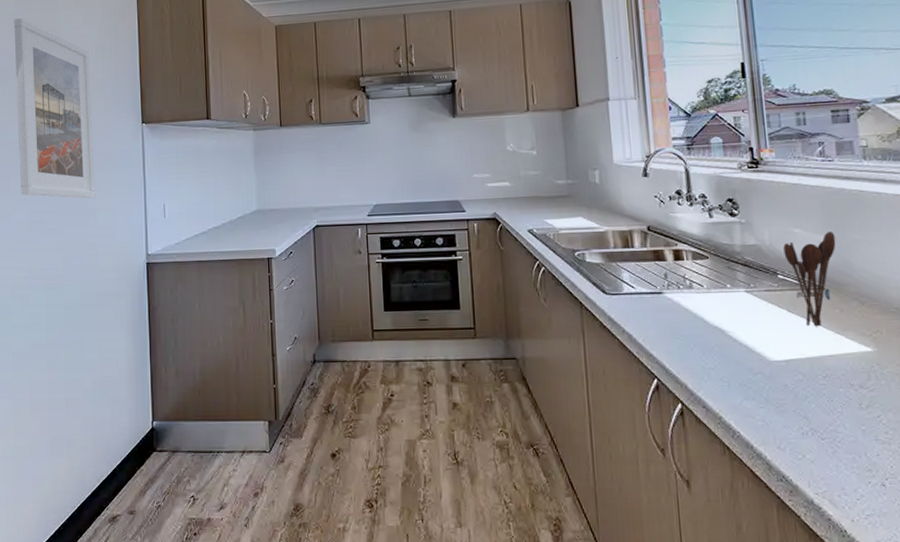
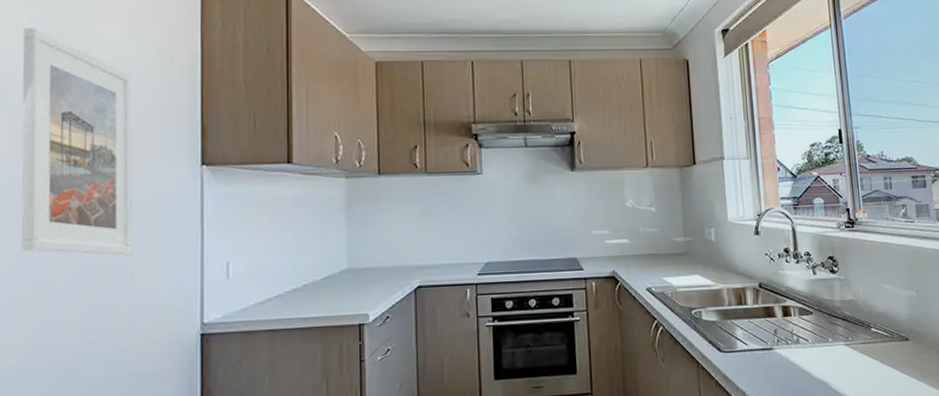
utensil holder: present [783,232,836,327] -> none [875,287,918,376]

